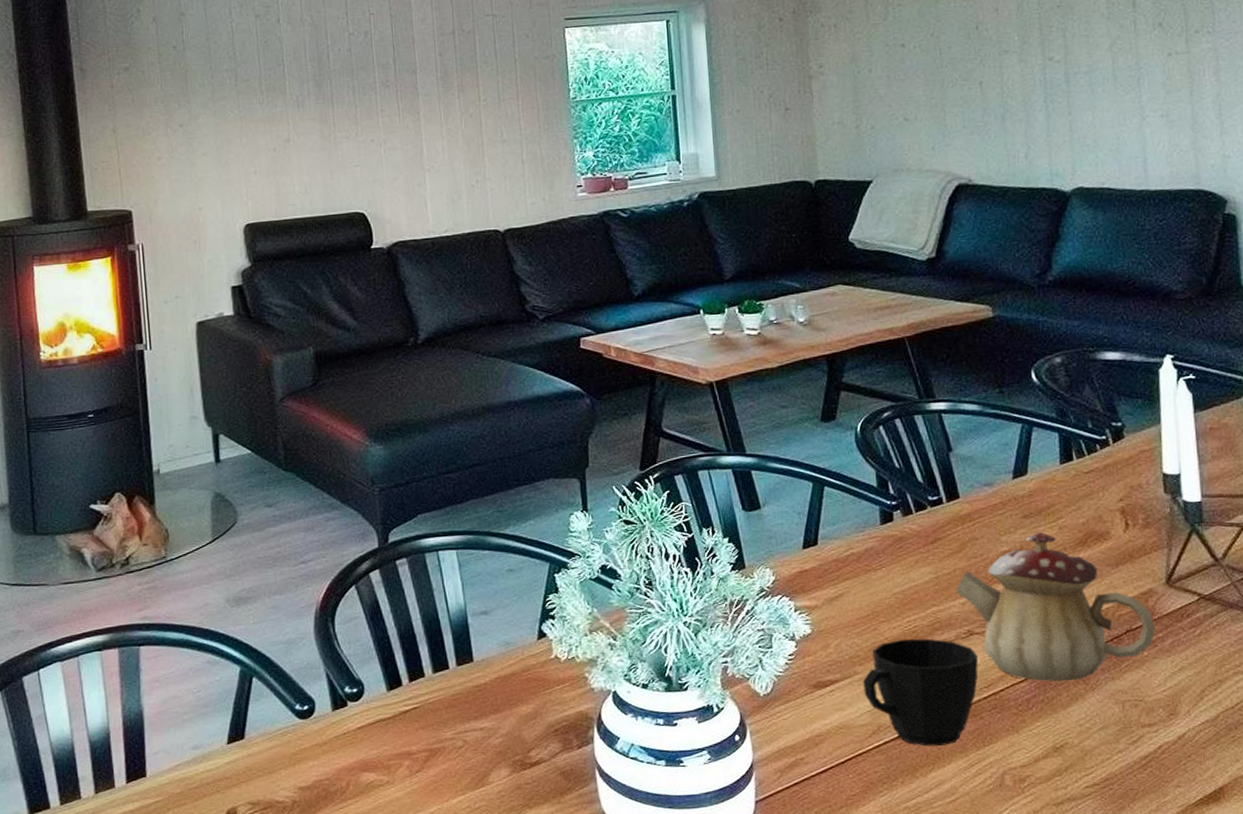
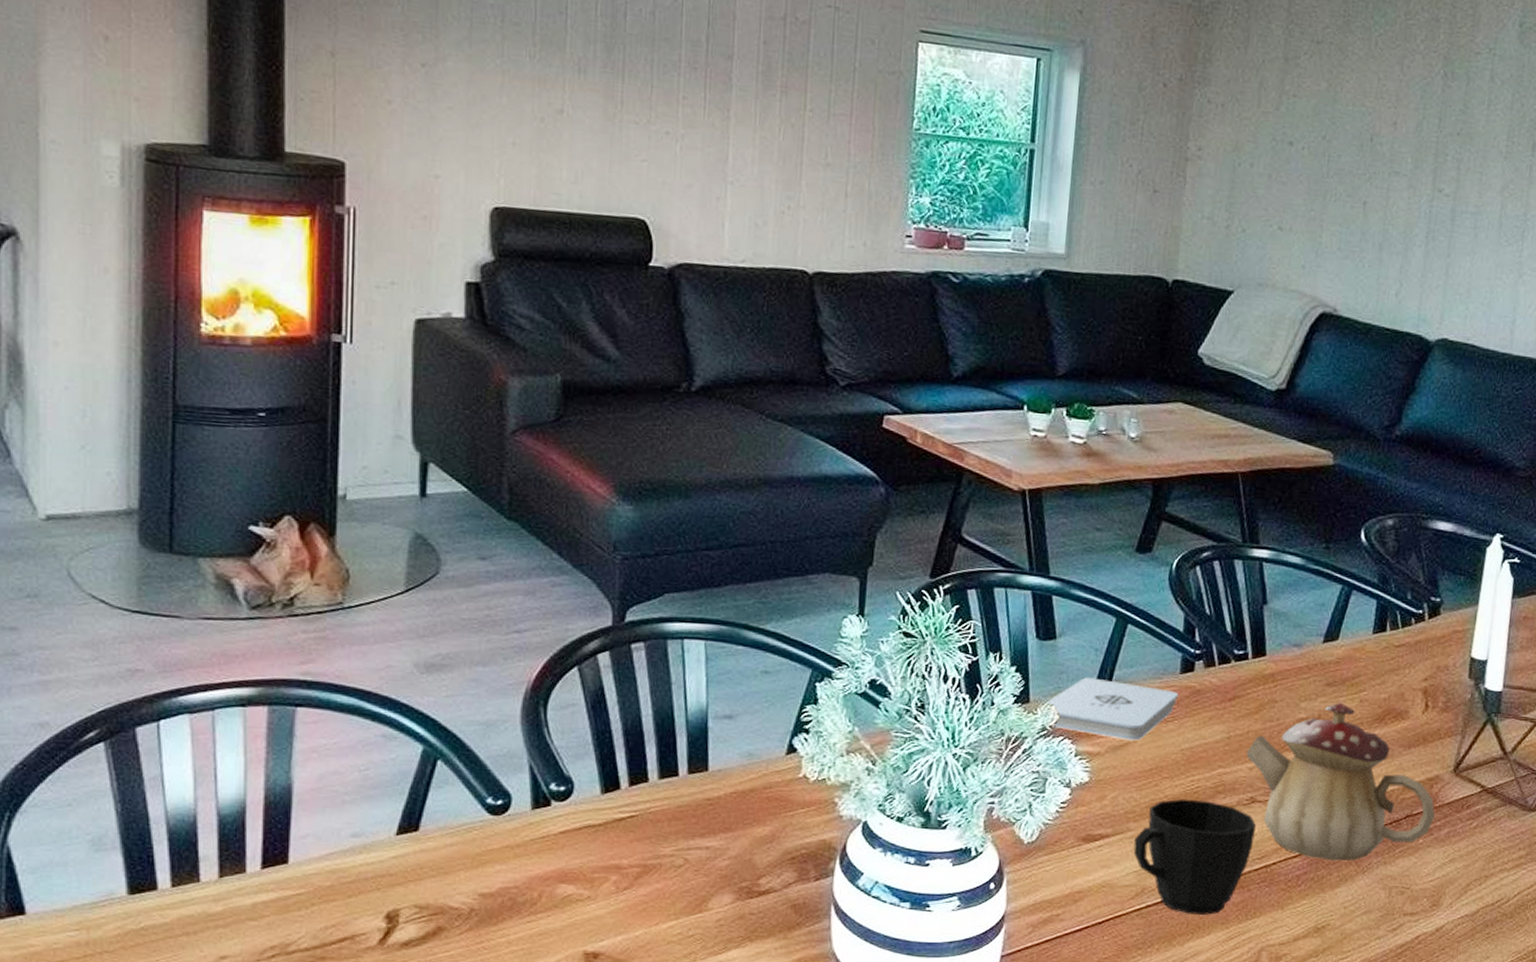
notepad: none [758,538,883,591] -> present [1043,677,1179,741]

